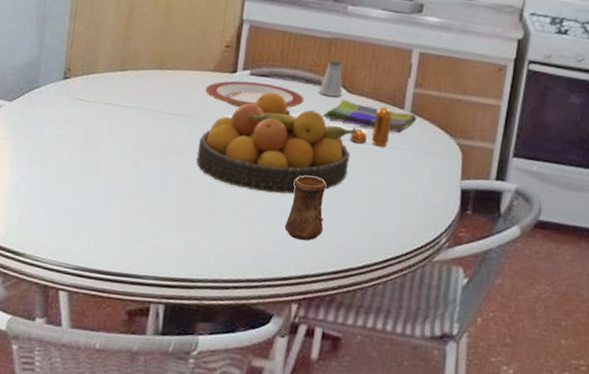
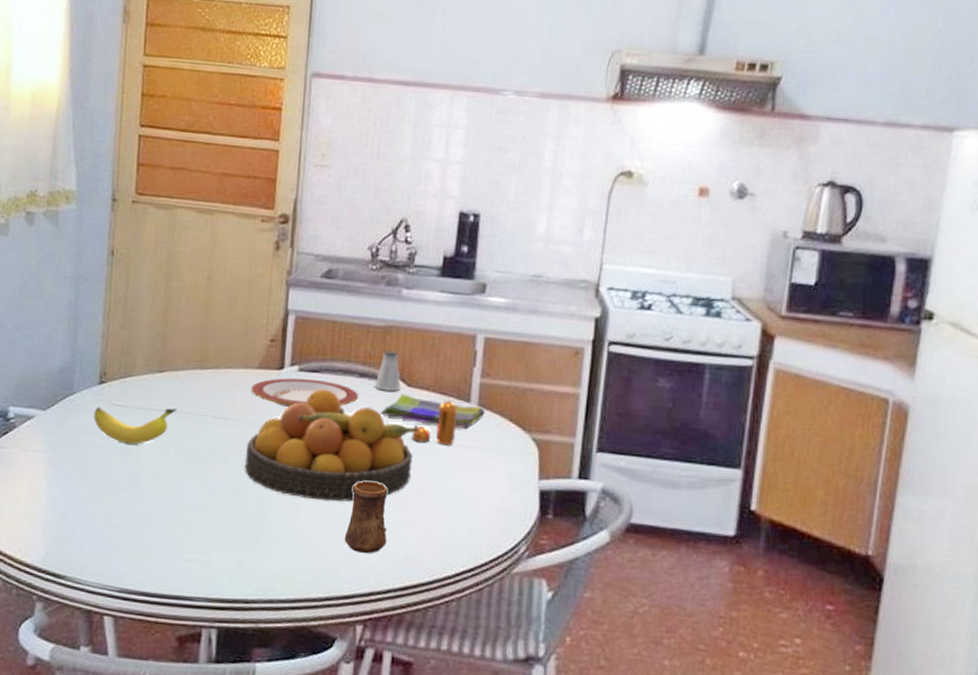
banana: none [57,101,136,136] -> present [93,407,177,445]

